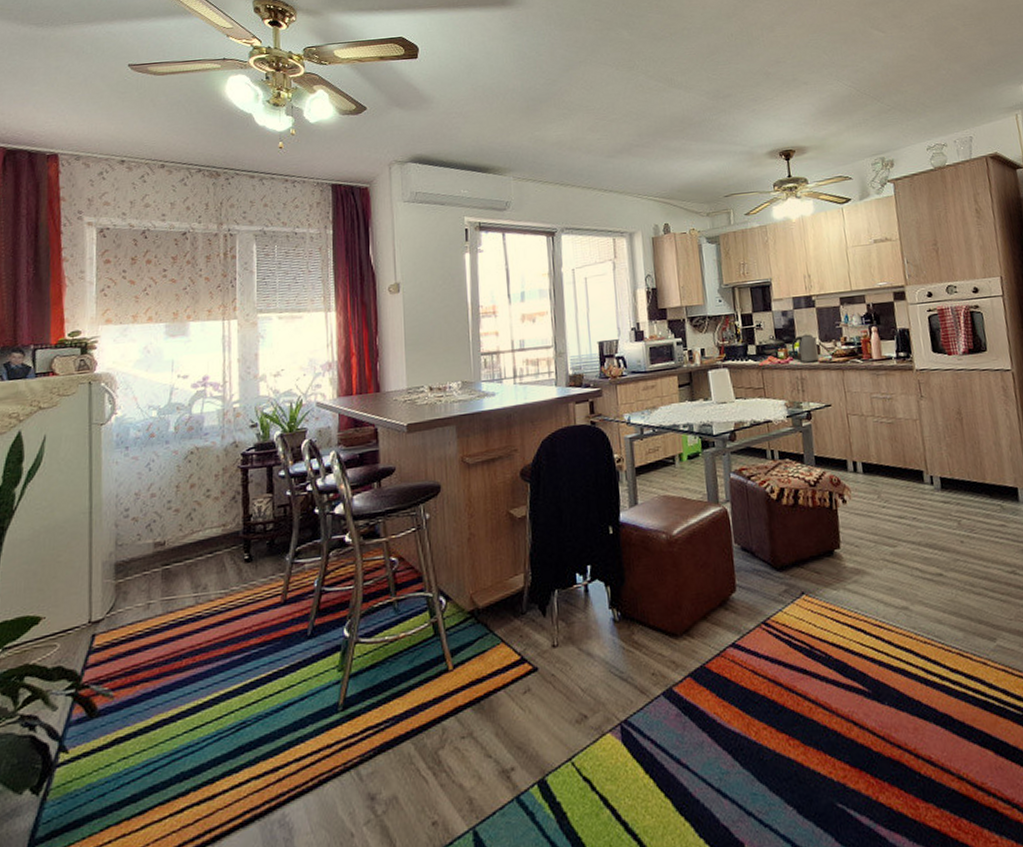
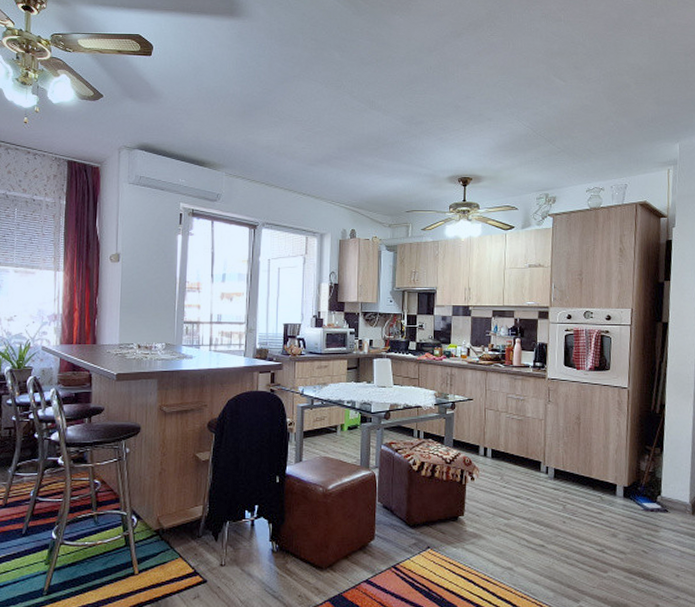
kettle: present [791,334,819,365] -> none [446,338,469,363]

